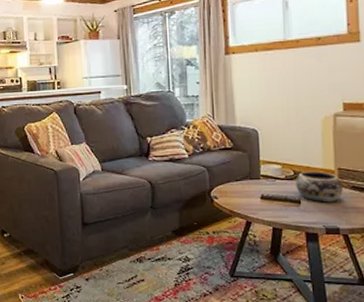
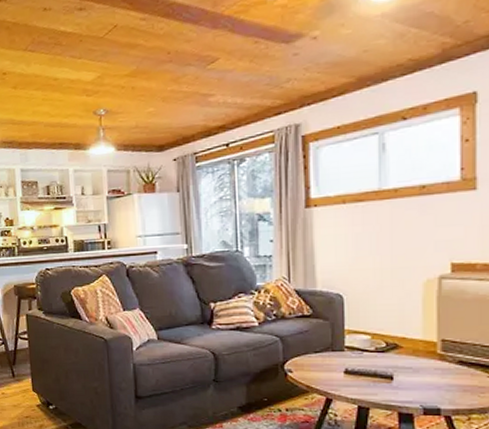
decorative bowl: present [295,170,343,203] -> none [388,342,447,379]

